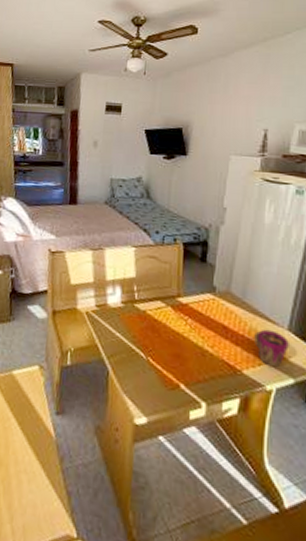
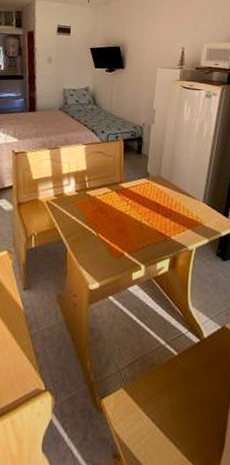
cup: present [254,329,289,368] -> none [179,203,204,232]

